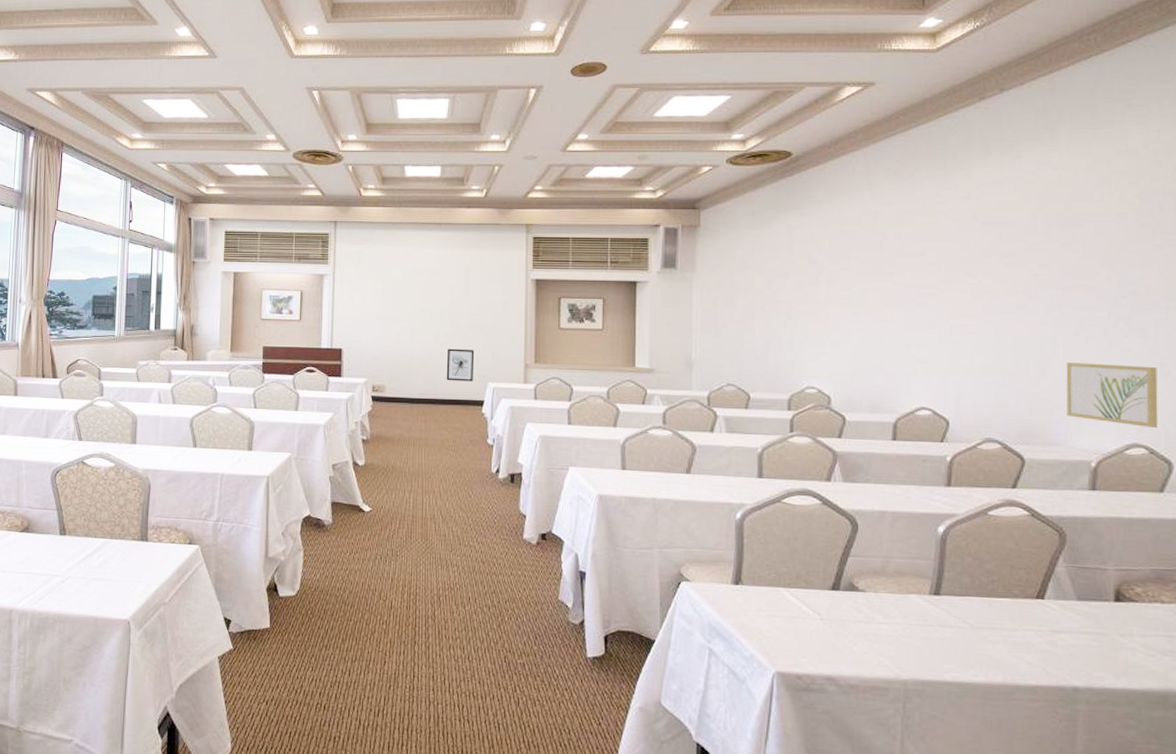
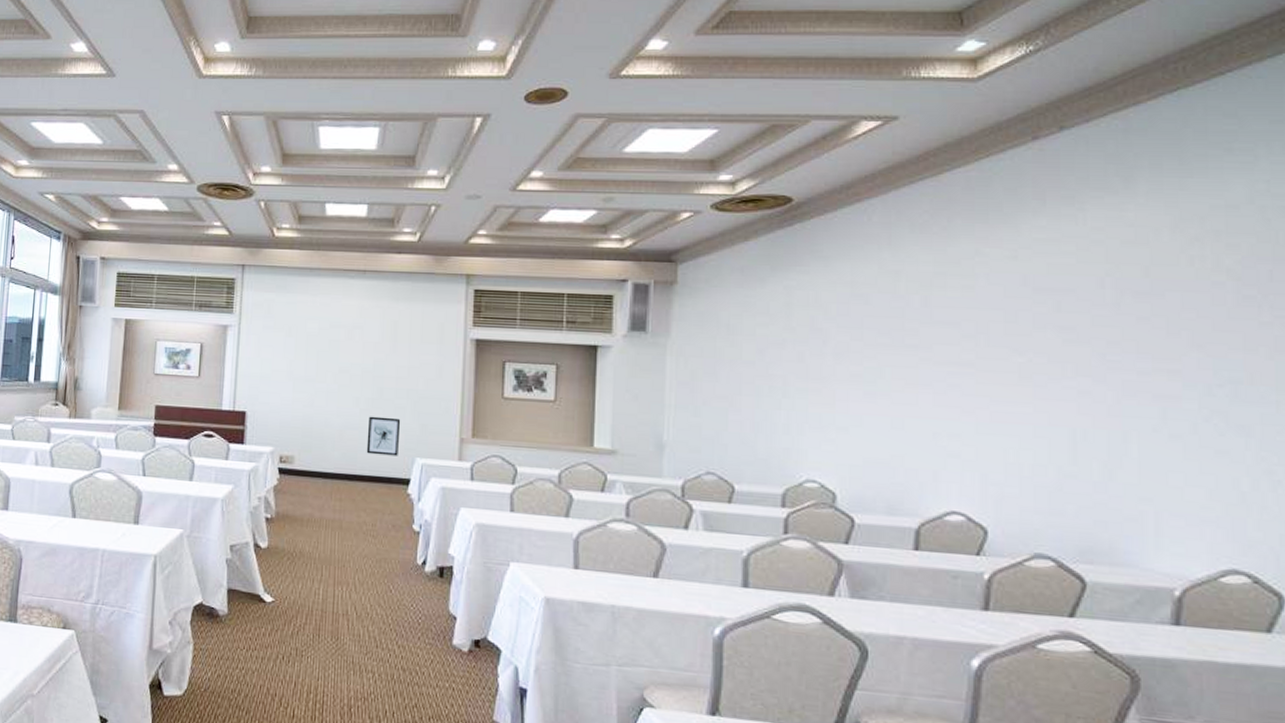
wall art: present [1066,363,1158,429] -> none [1142,464,1265,552]

